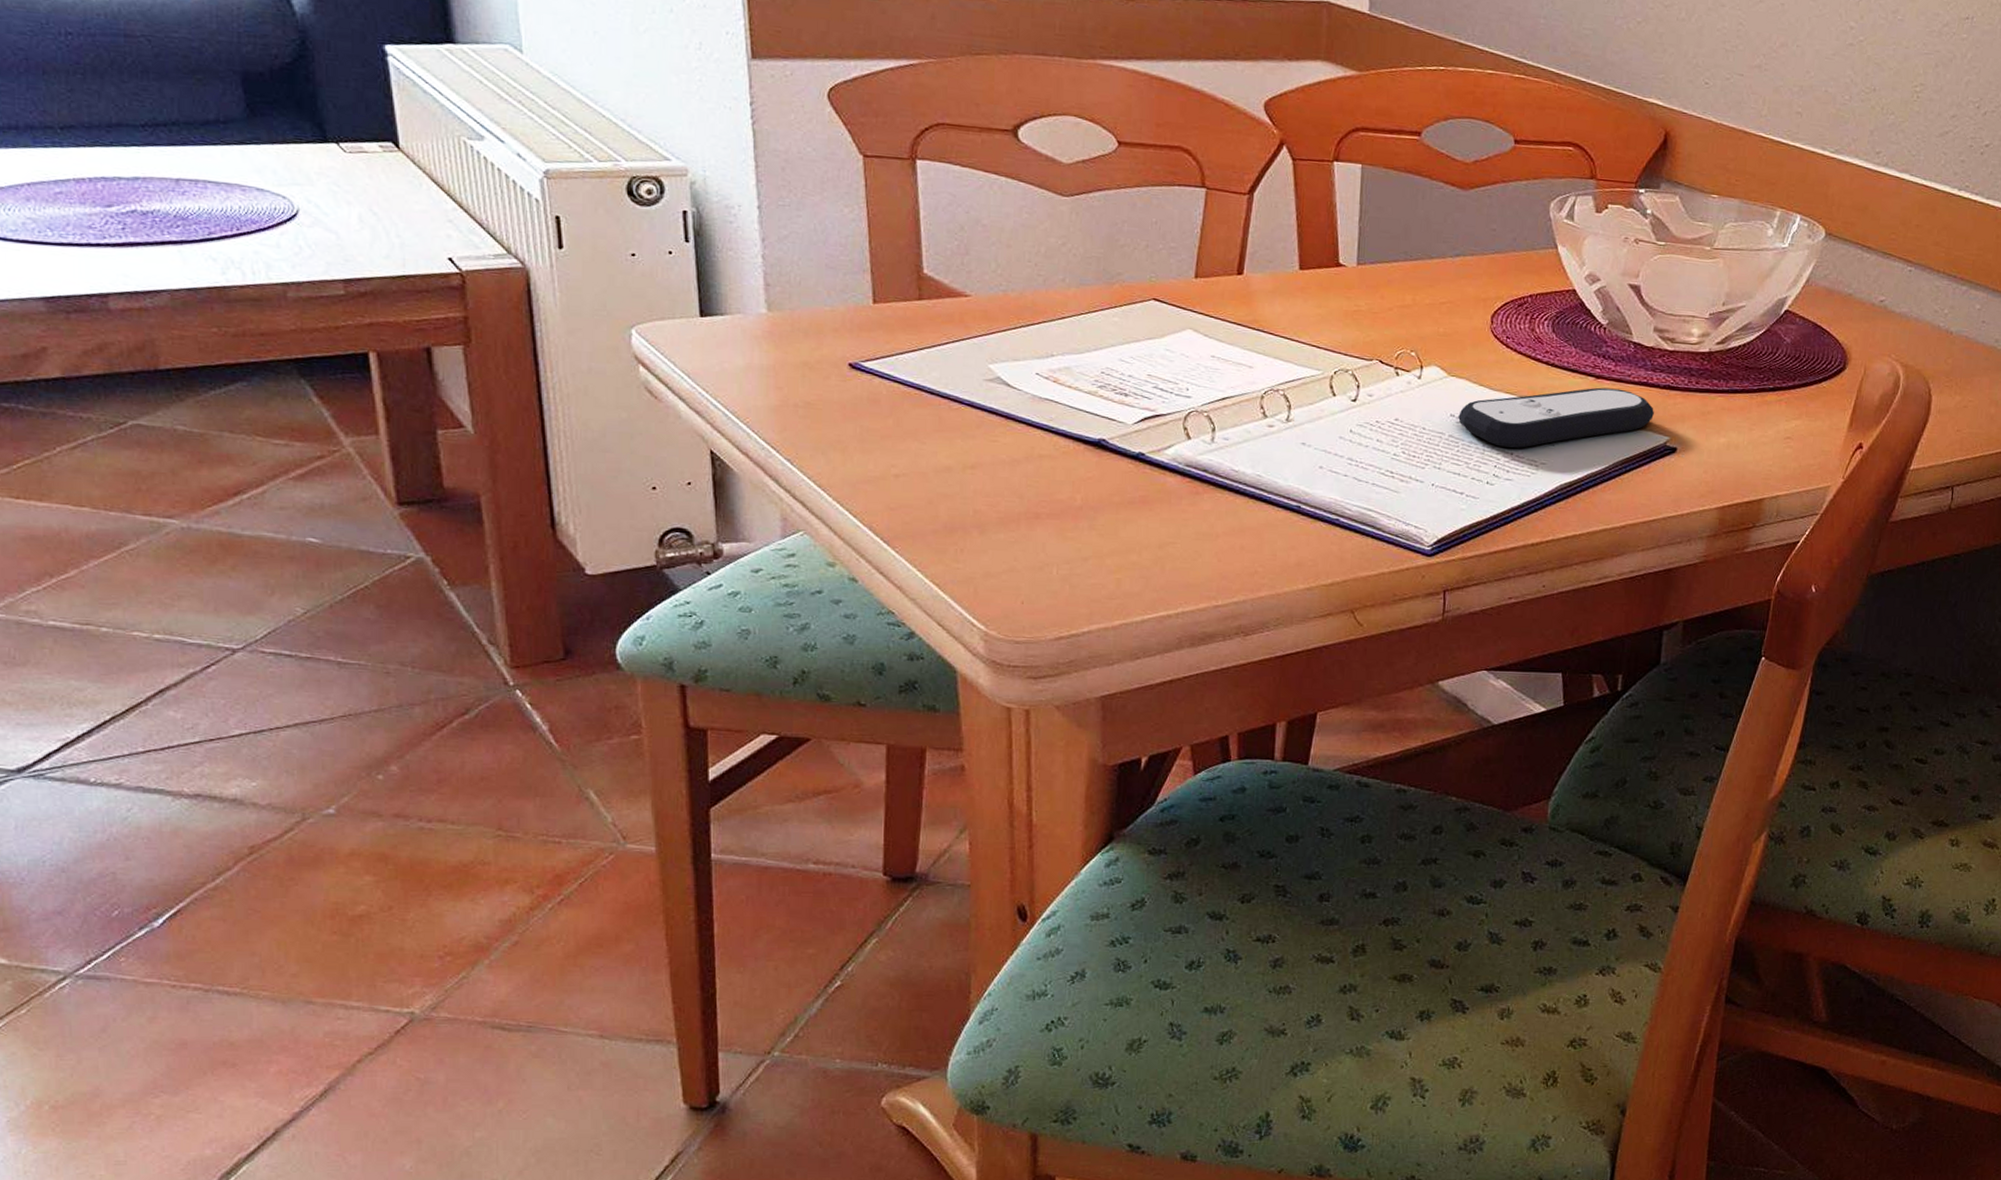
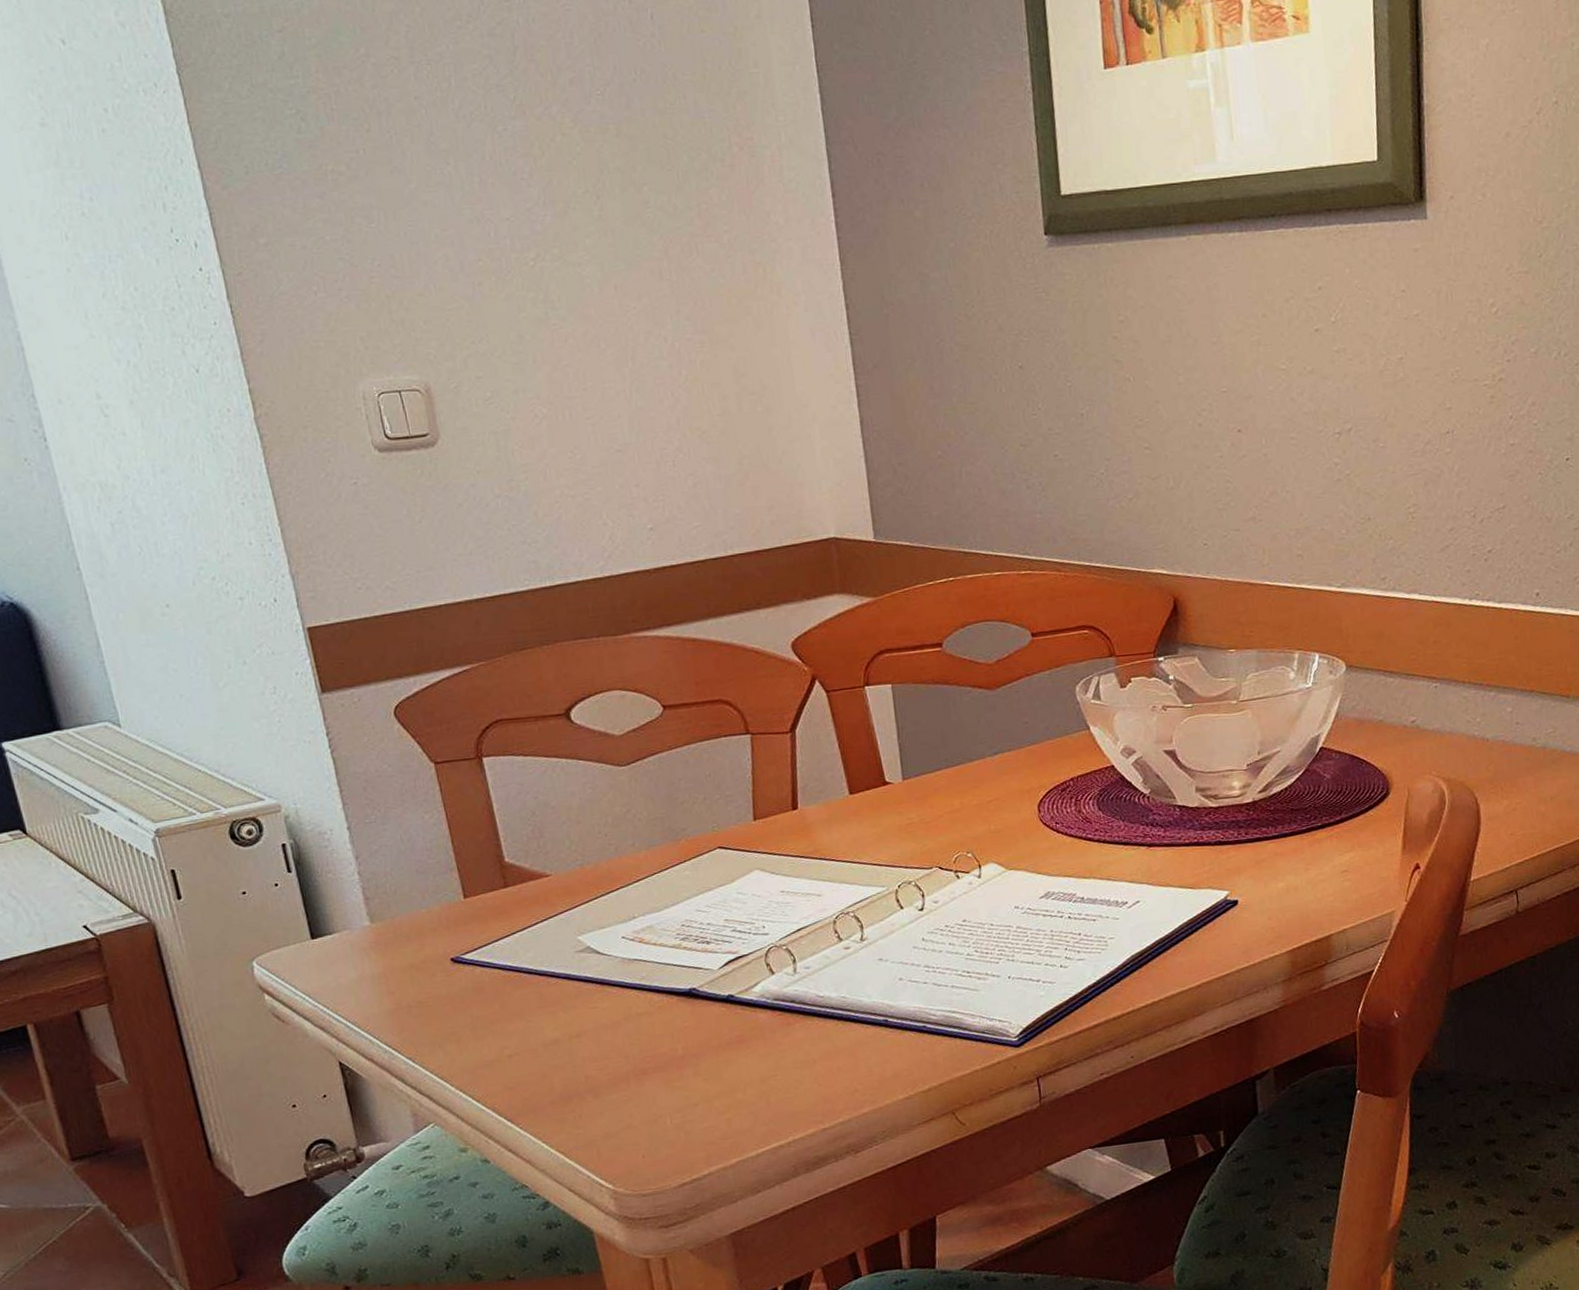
remote control: present [1458,387,1654,448] -> none [1022,853,1210,929]

